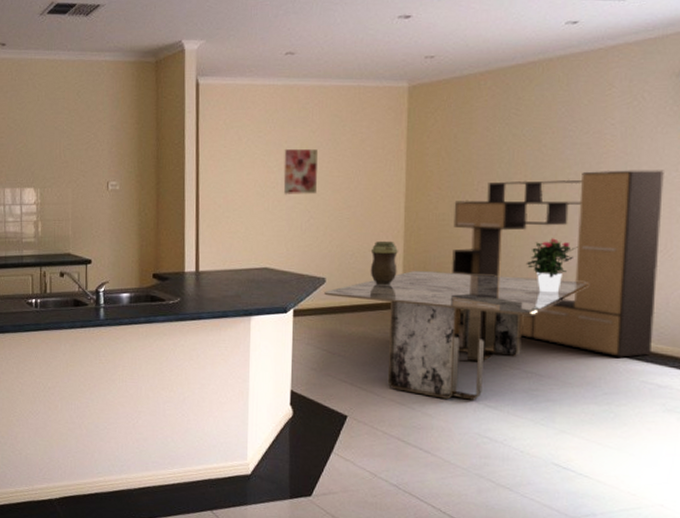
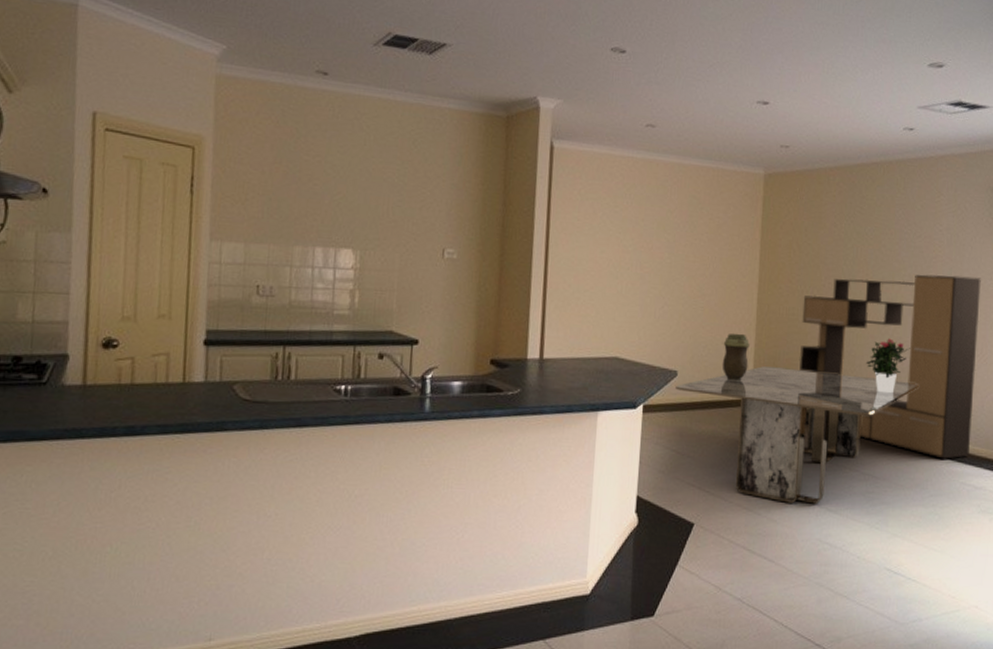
wall art: present [283,149,318,195] -> none [638,228,674,279]

